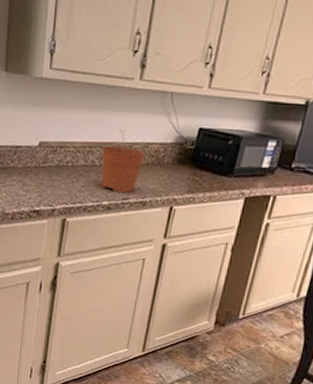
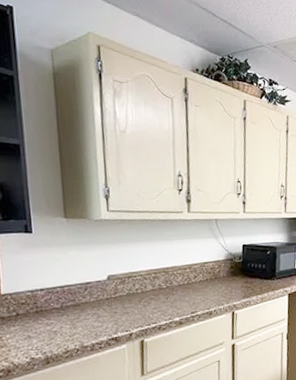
plant pot: present [101,130,144,193] -> none [166,255,203,308]

